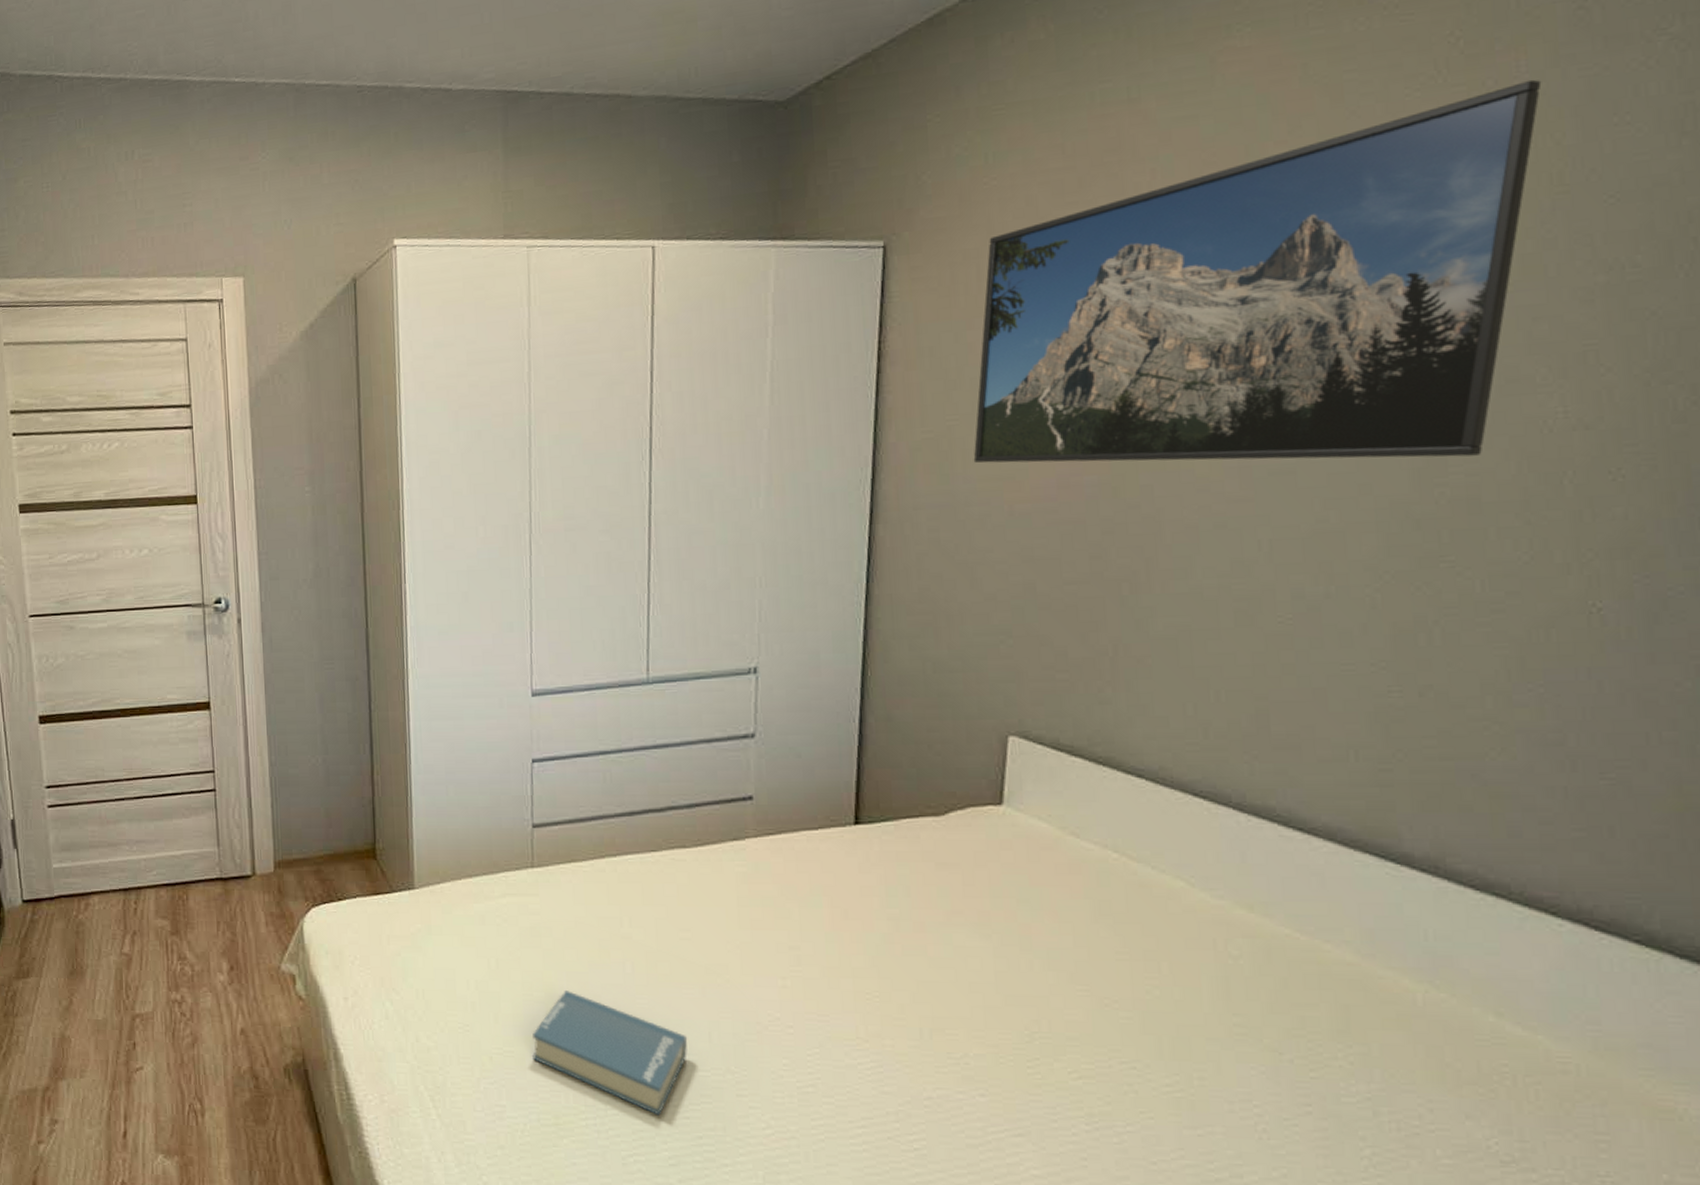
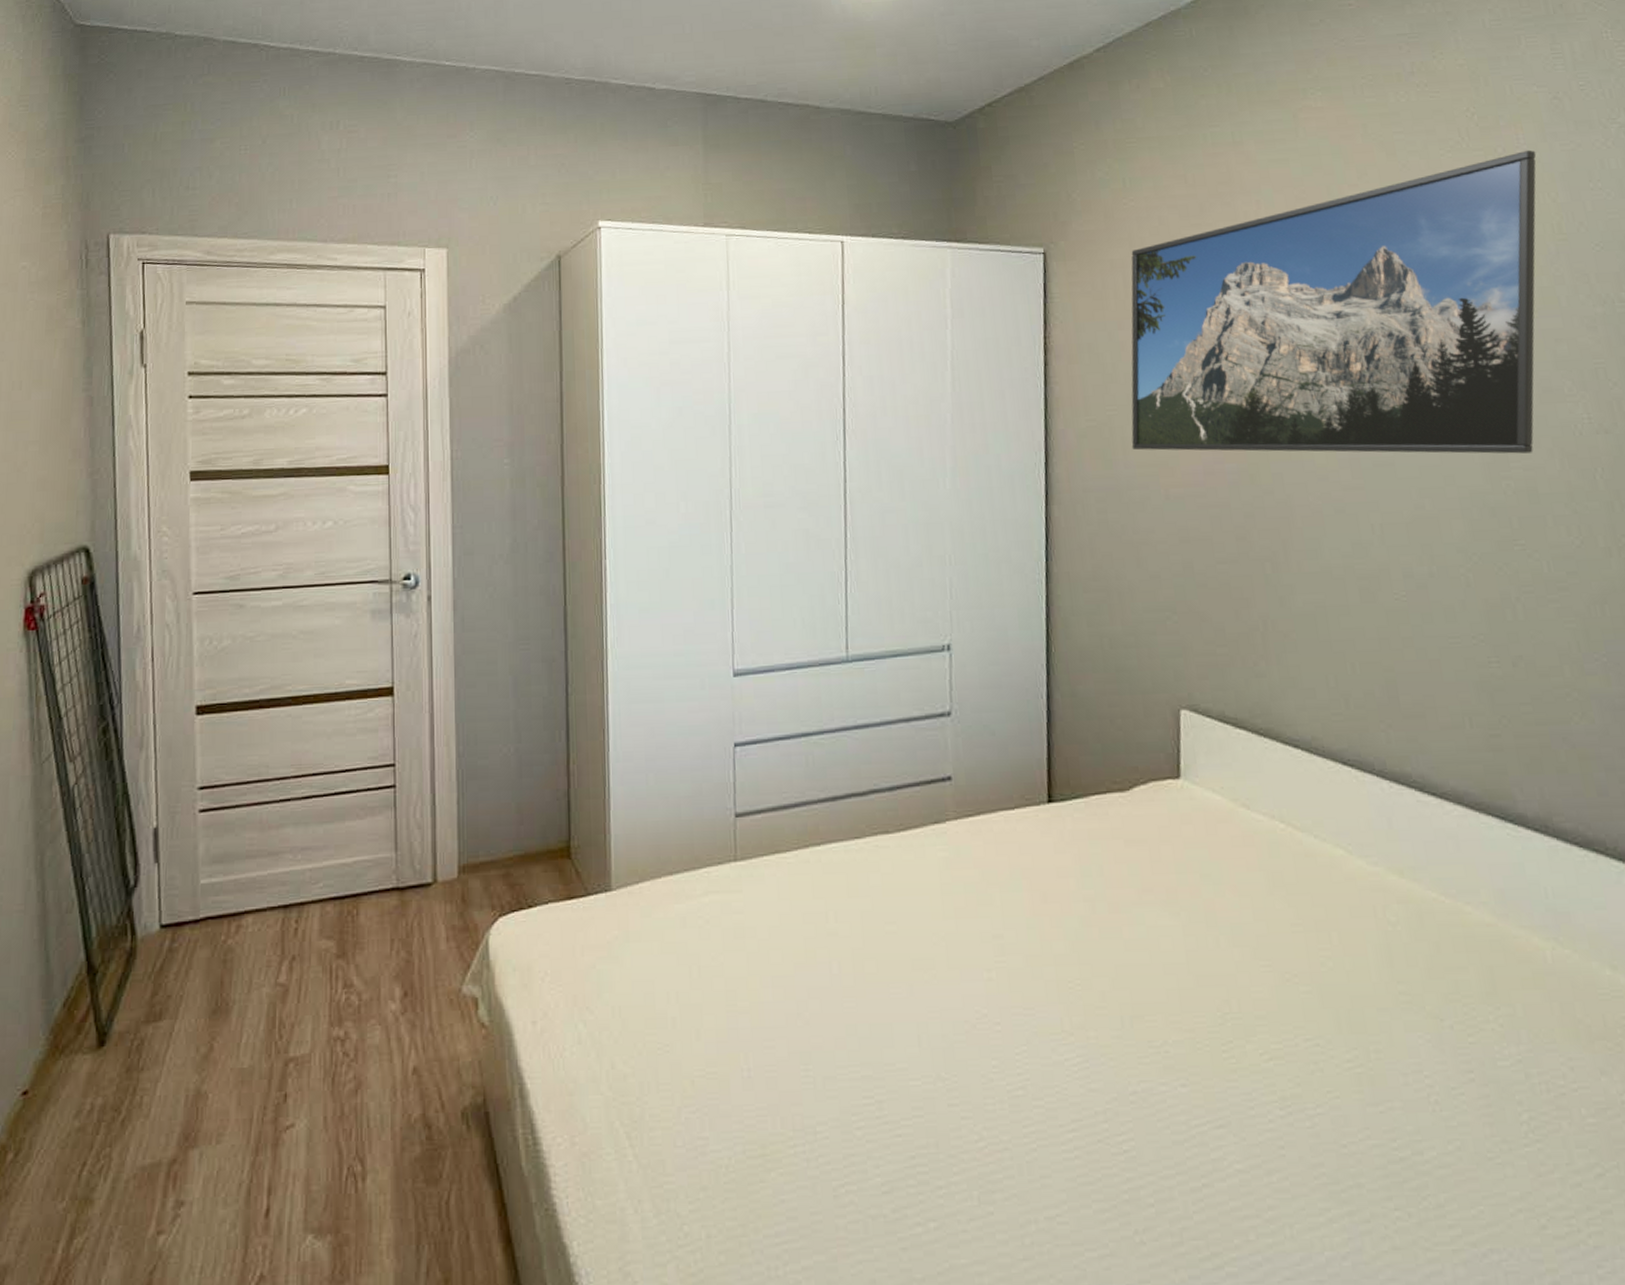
hardback book: present [532,990,688,1116] -> none [737,998,897,1136]

